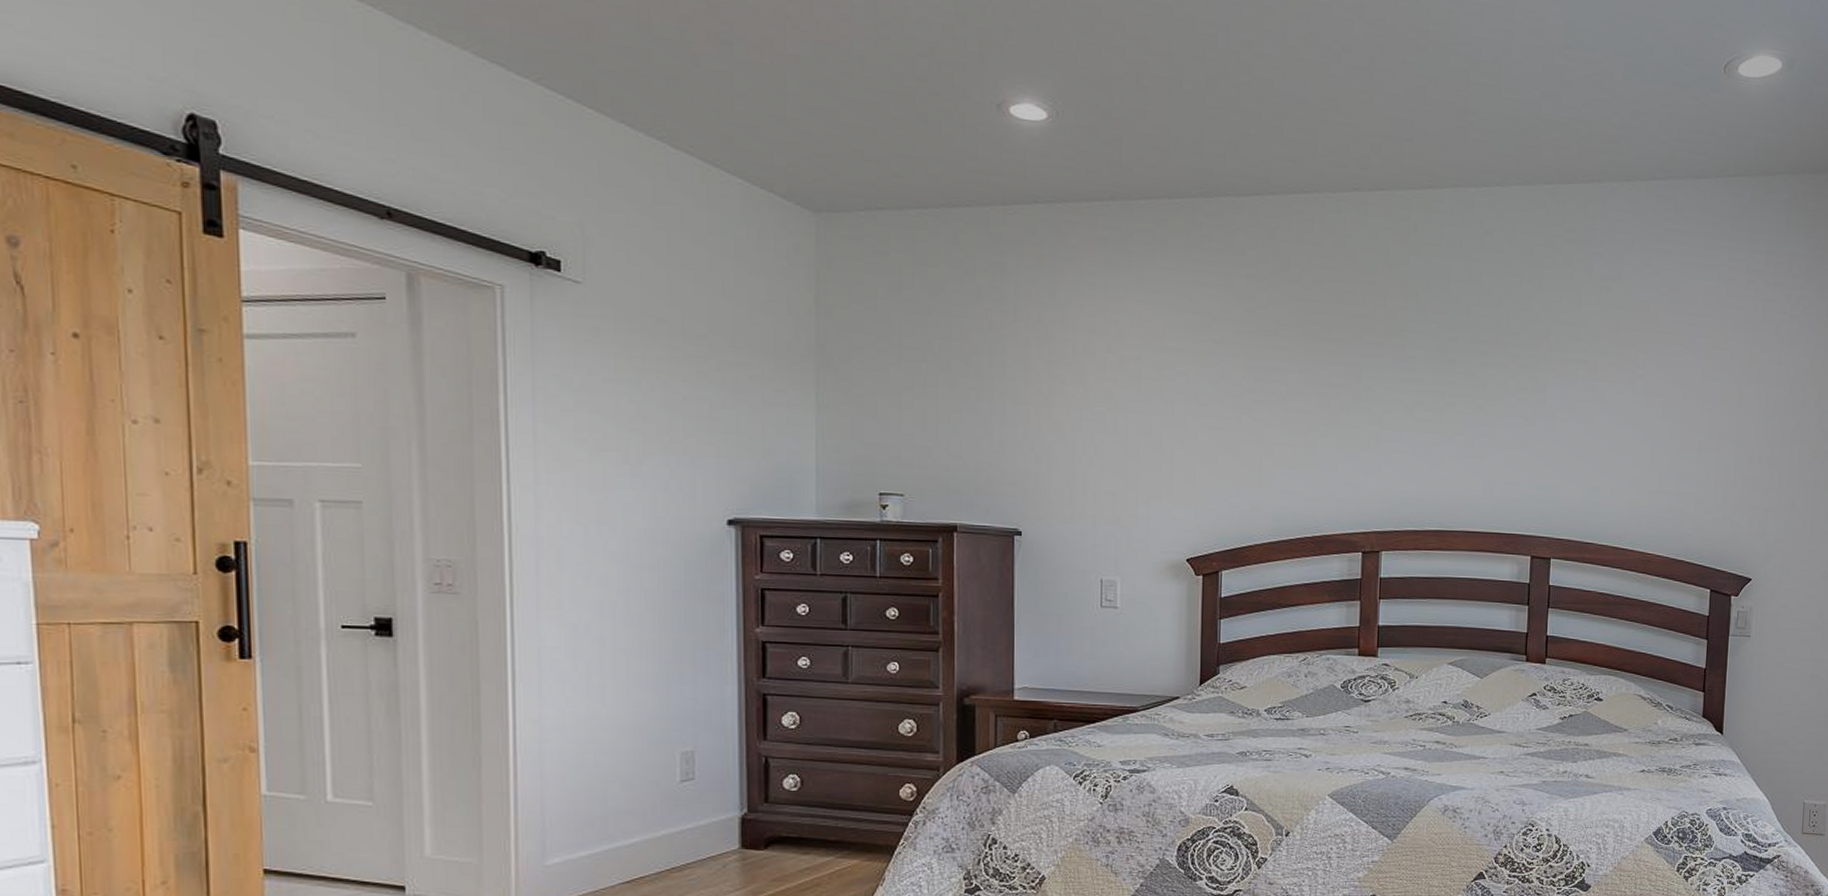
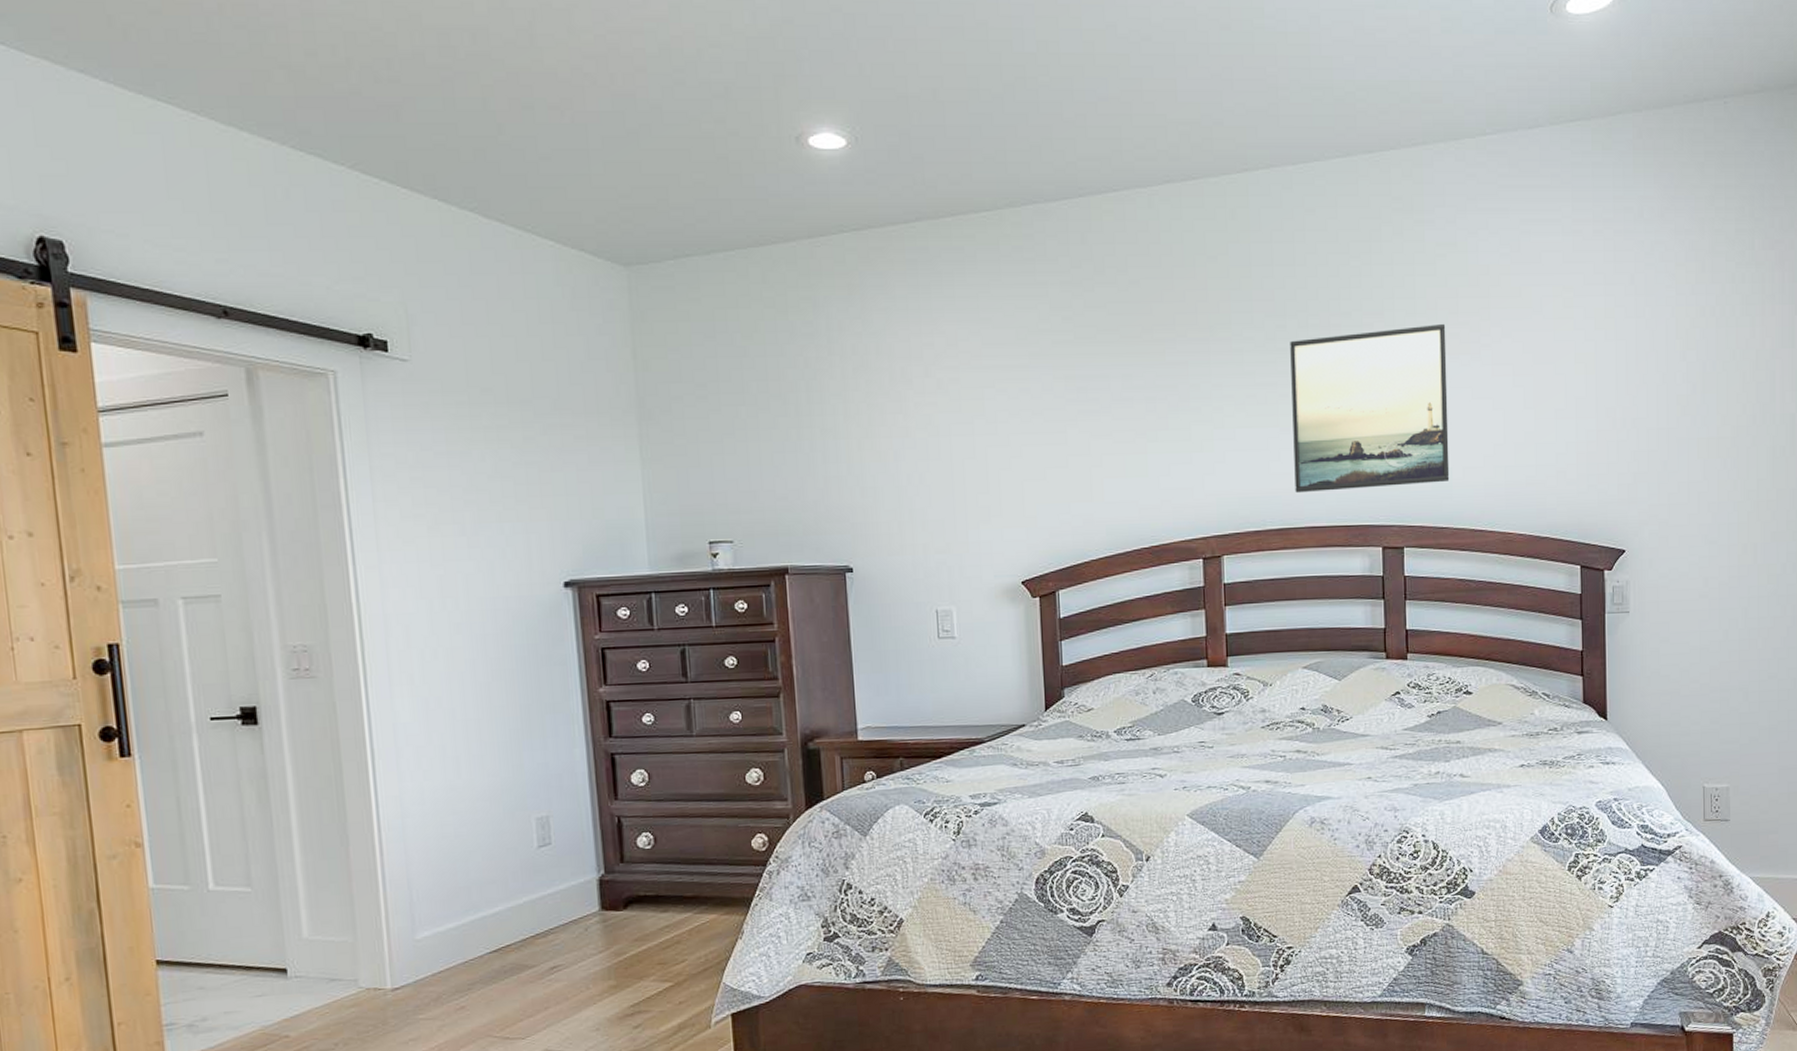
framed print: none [1454,351,1606,501] -> present [1290,324,1450,494]

